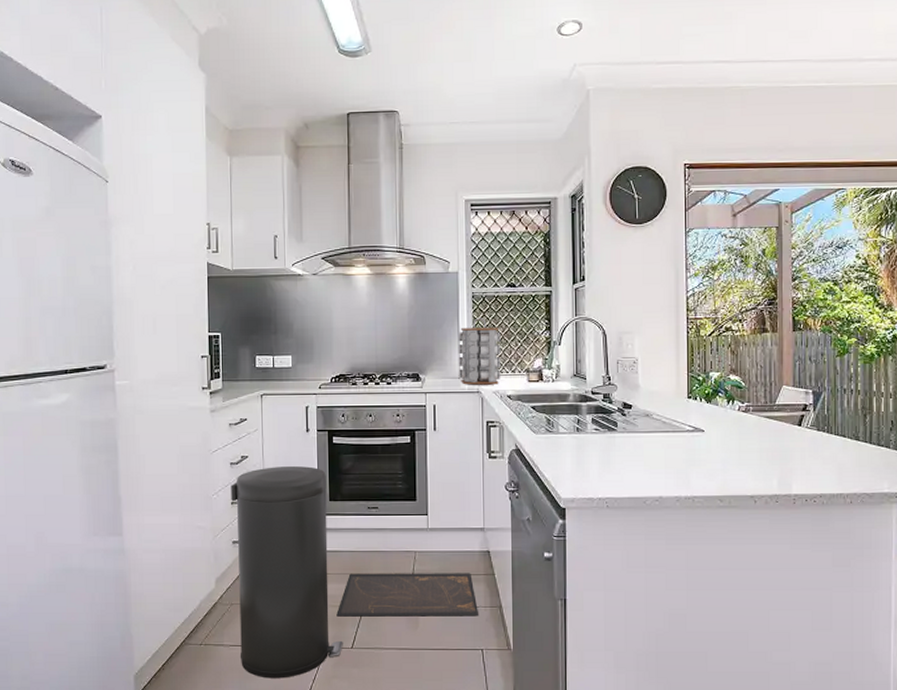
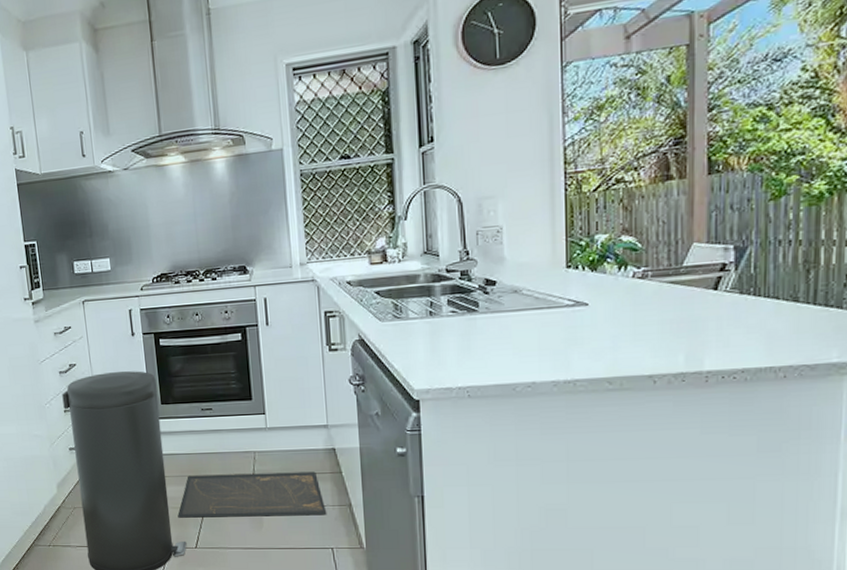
spice rack: present [458,317,501,386] -> none [286,197,339,275]

